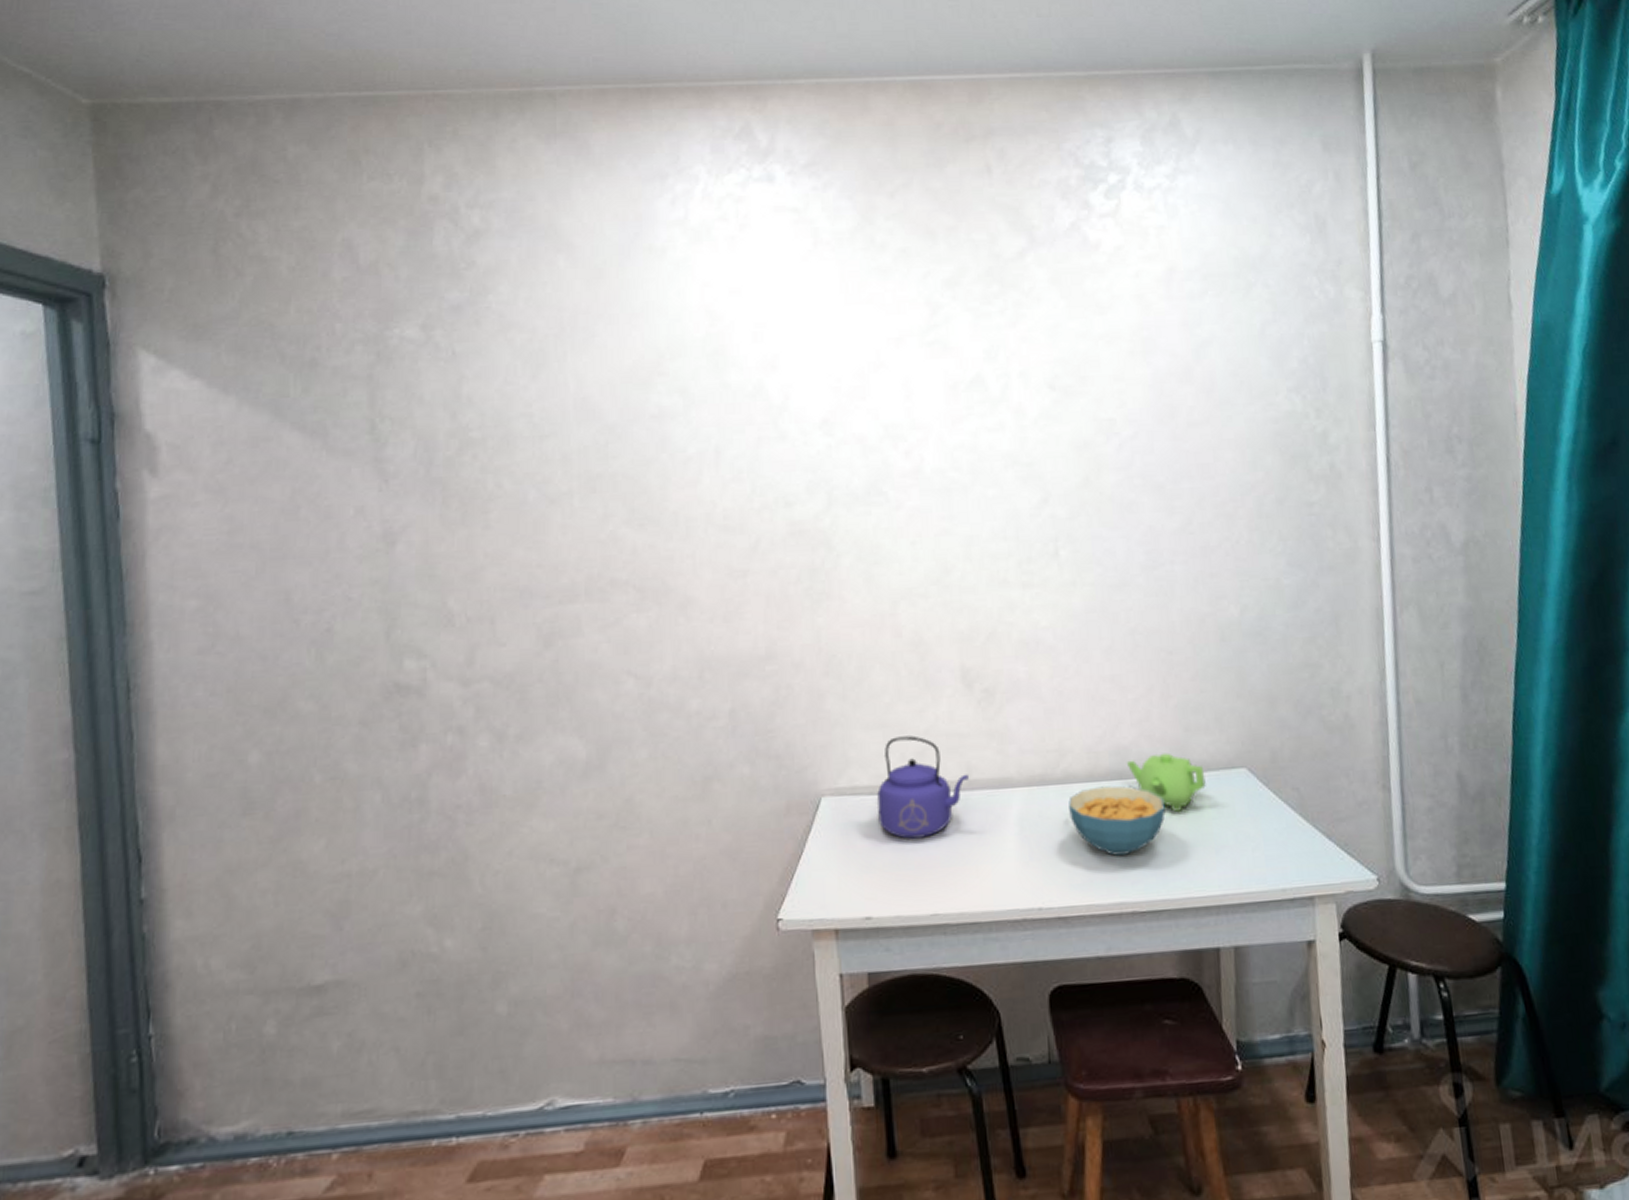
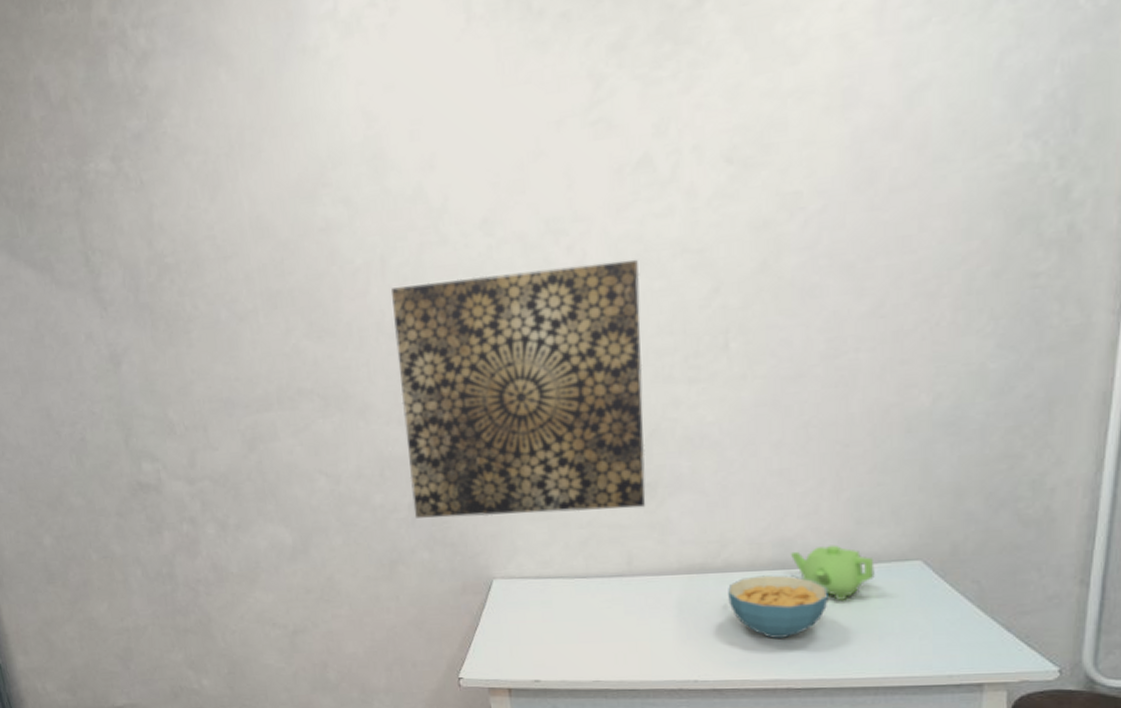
wall art: none [723,467,984,727] -> present [390,259,646,518]
kettle: present [877,735,969,839] -> none [543,527,629,617]

